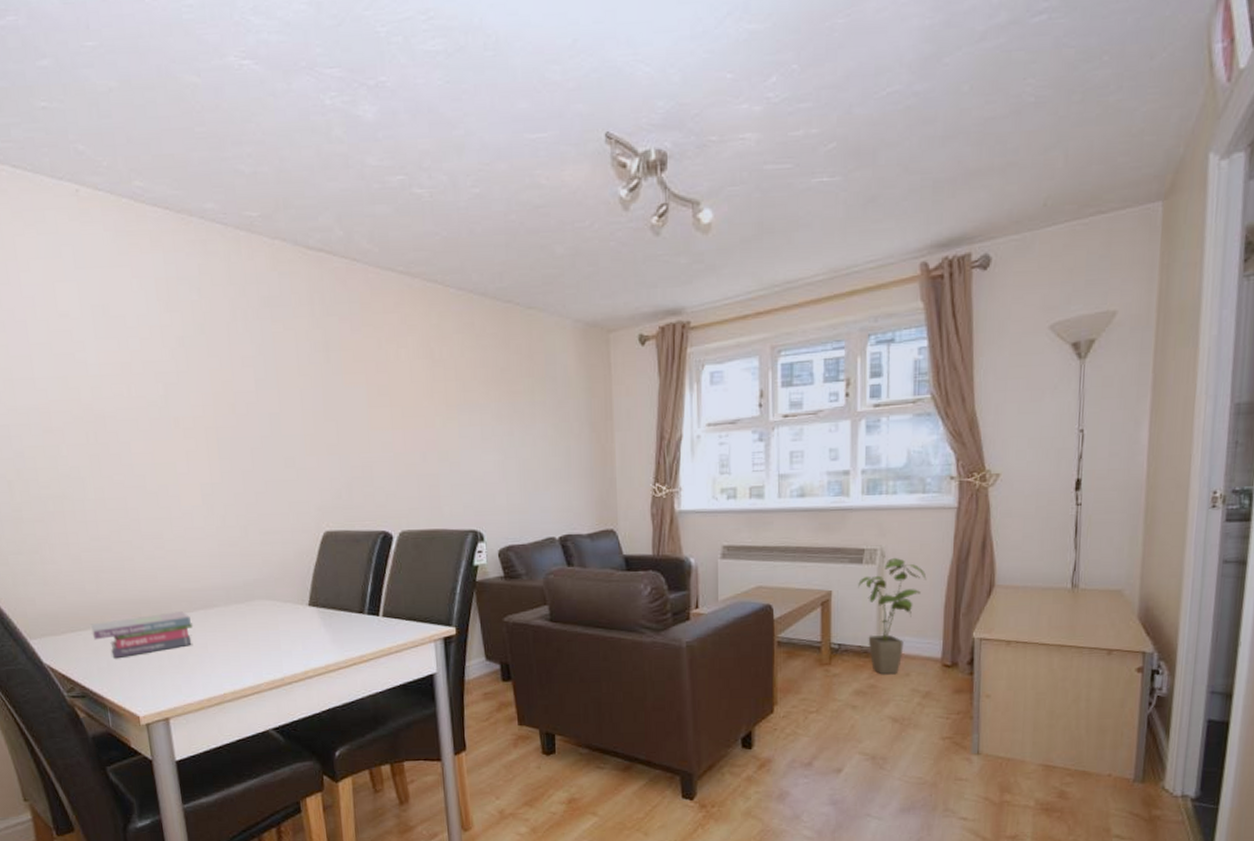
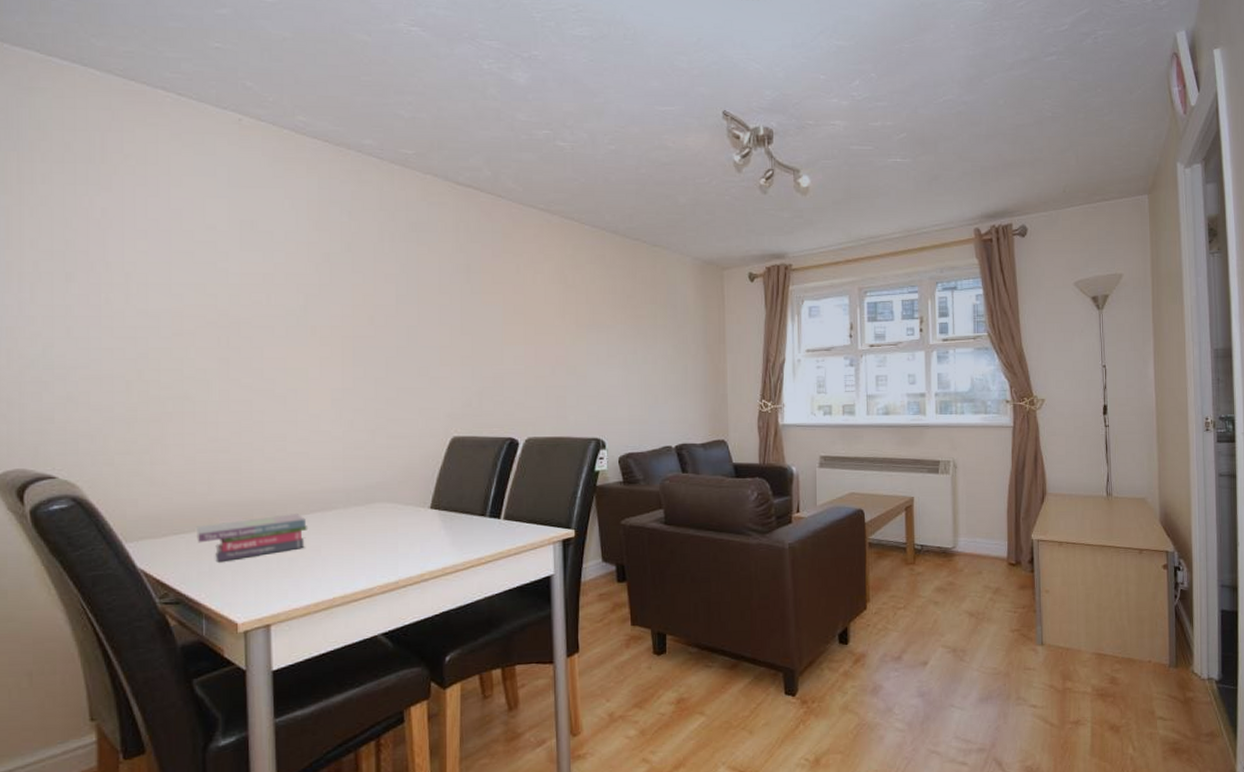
house plant: present [858,557,927,675] -> none [936,468,992,573]

